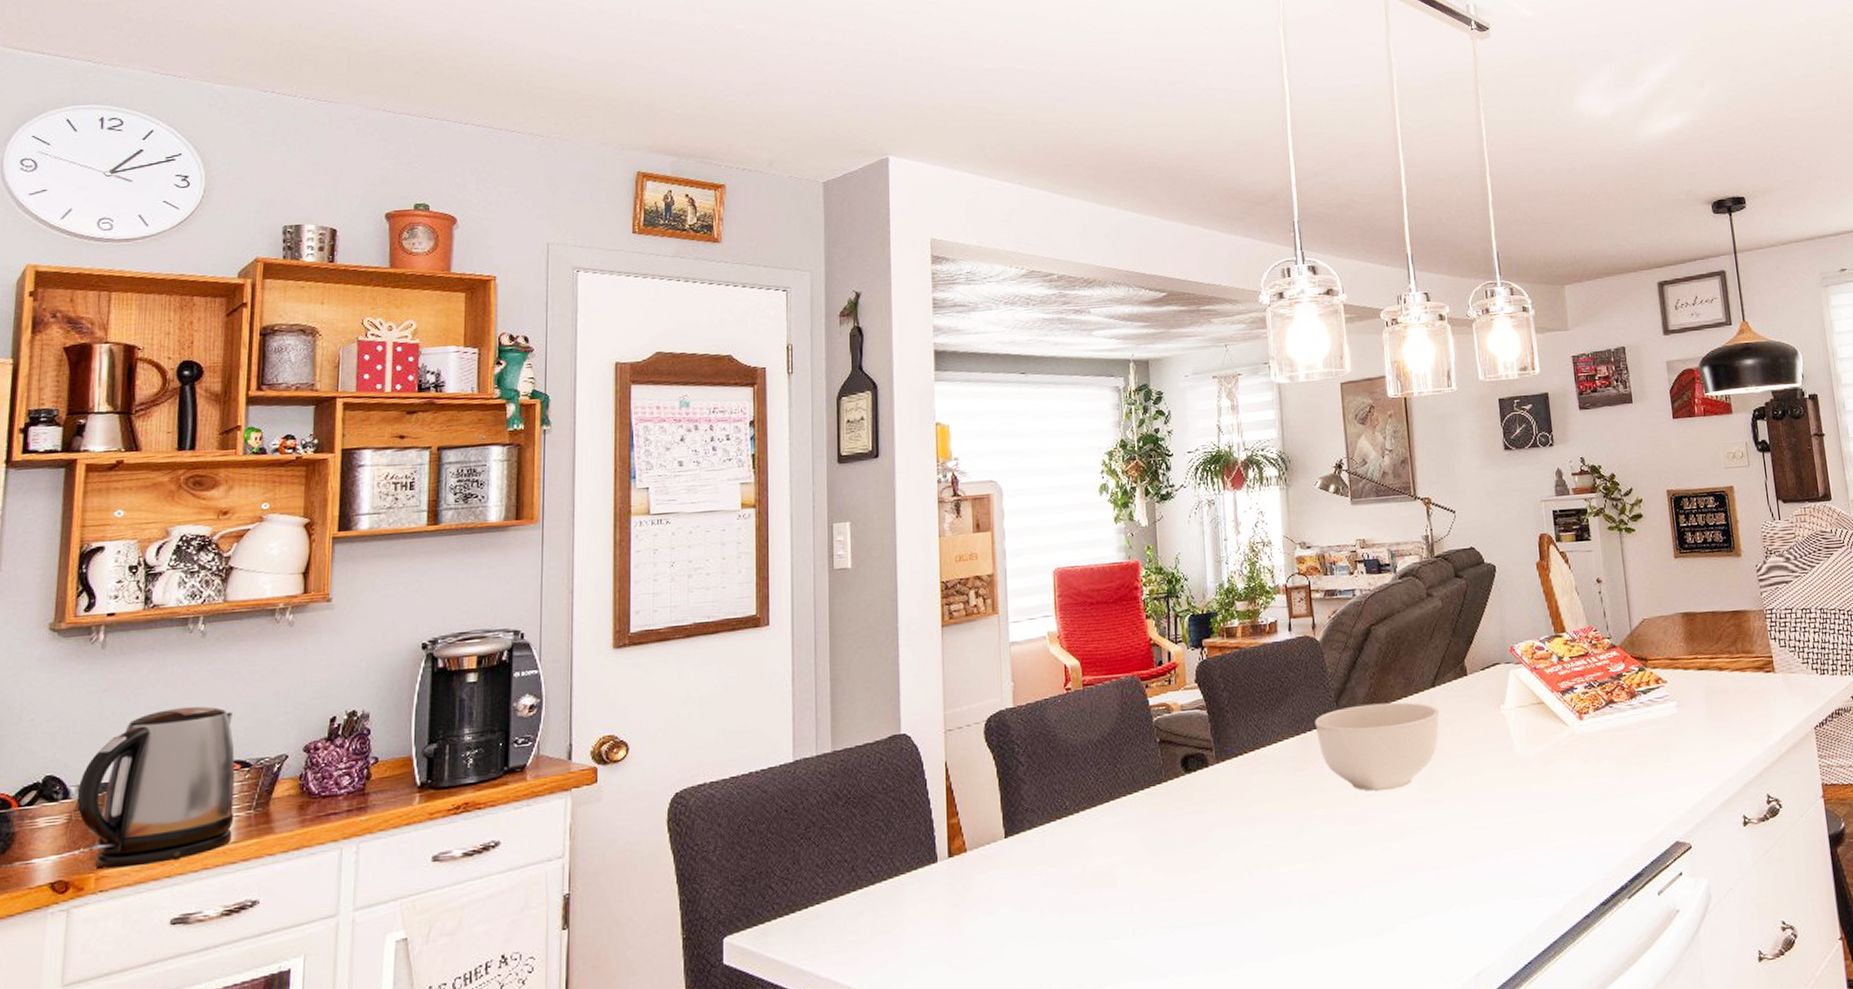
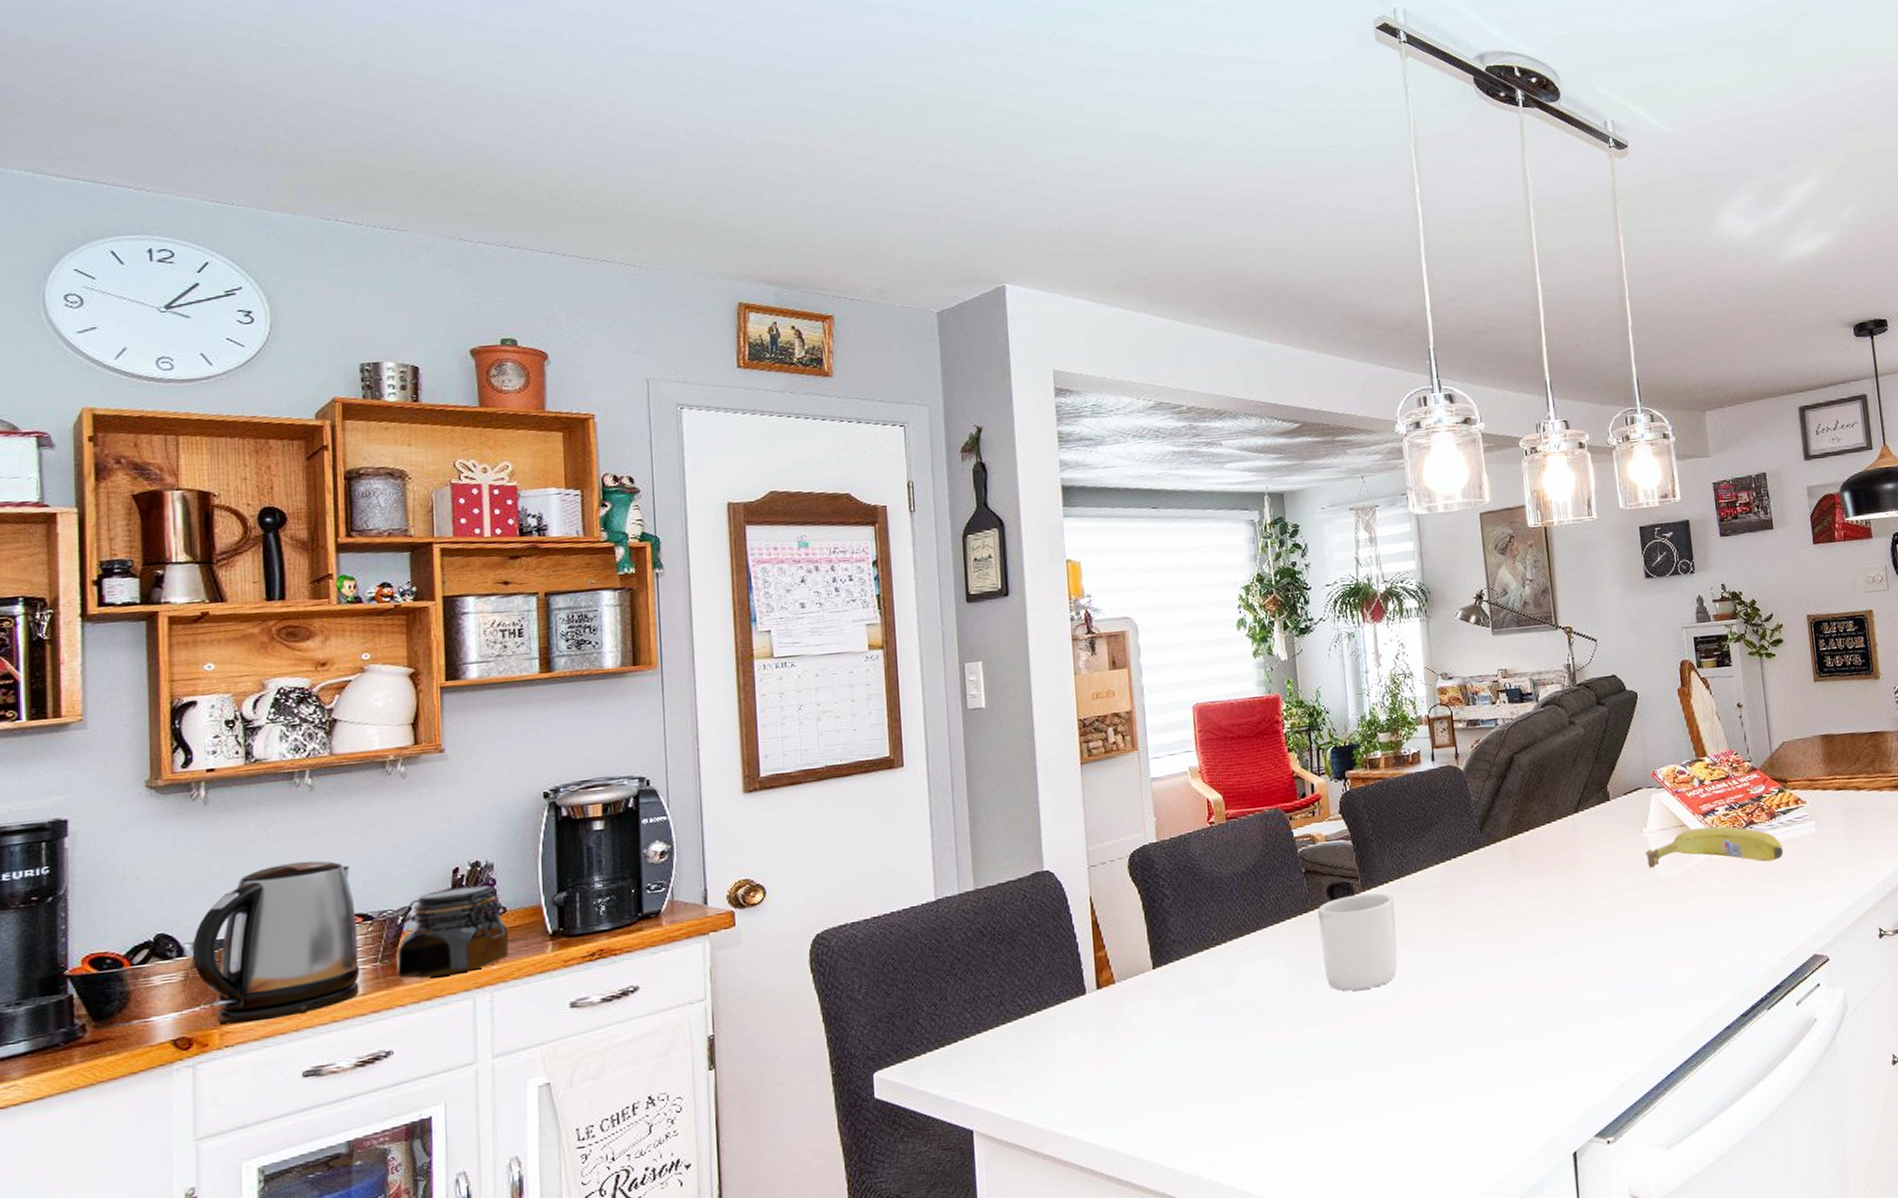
jar: none [270,734,379,828] -> present [397,885,509,979]
mug: none [1172,765,1250,867] -> present [1318,893,1397,991]
bowl: present [1314,702,1439,791] -> none [1459,828,1582,914]
fruit: none [1503,704,1644,747] -> present [1645,826,1784,868]

